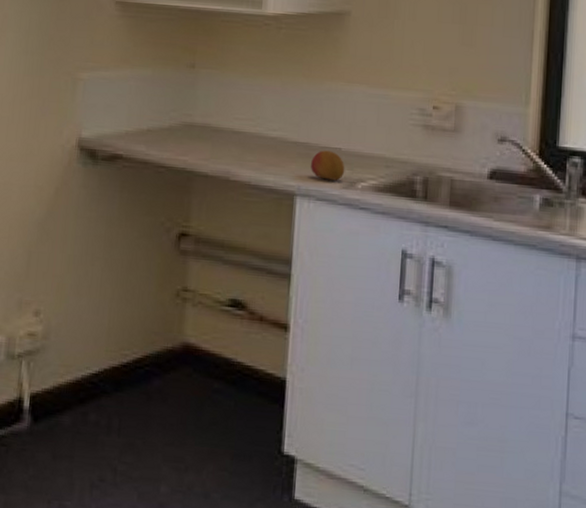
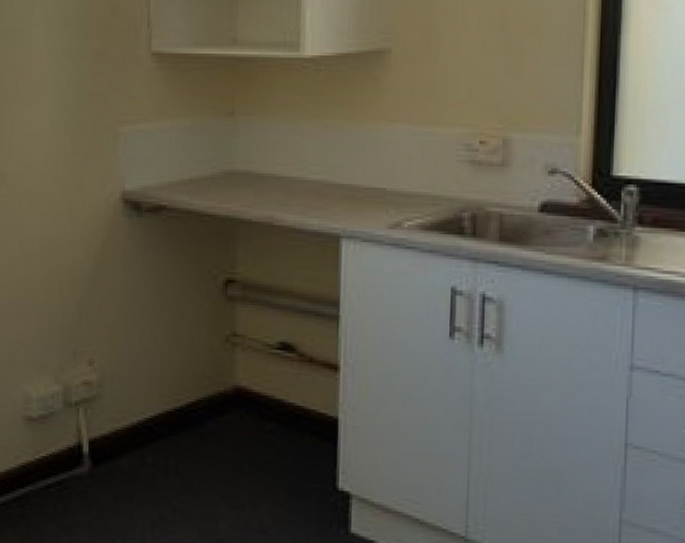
fruit: present [311,150,345,181] -> none [355,191,391,221]

